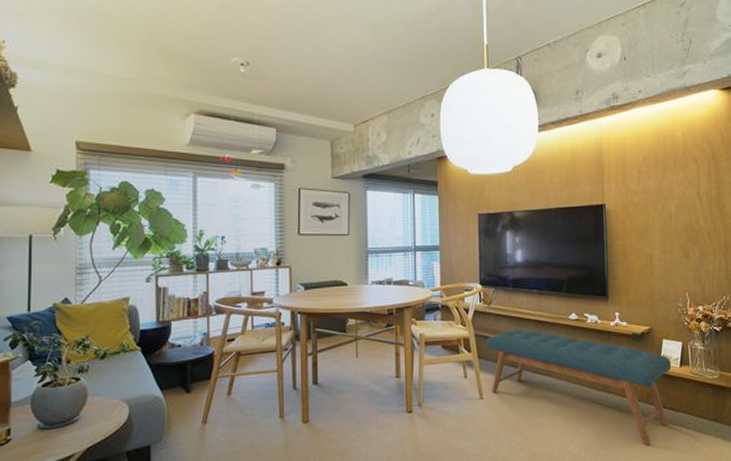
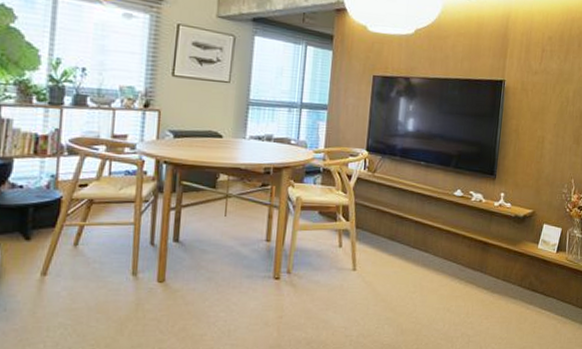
bench: present [486,329,672,446] -> none [365,200,549,328]

